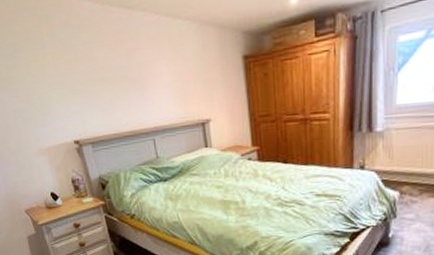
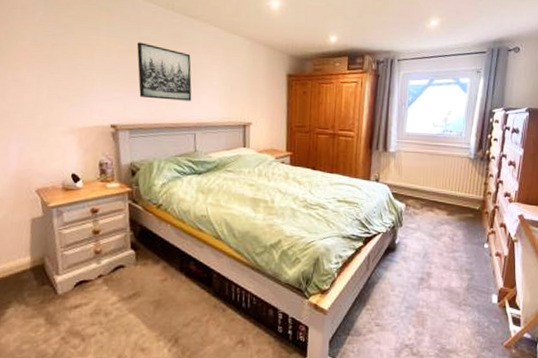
wall art: none [81,48,145,108] -> present [136,42,192,101]

